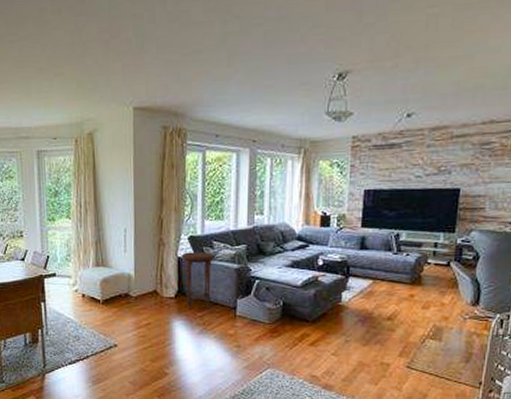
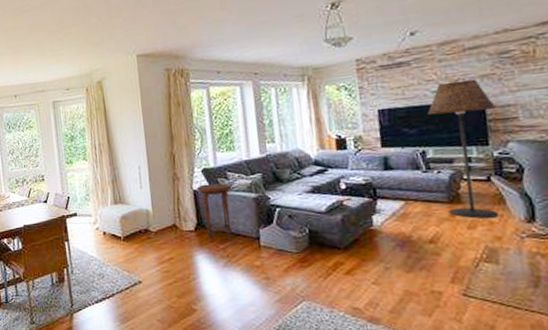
floor lamp: none [408,167,468,300] -> present [427,79,499,219]

